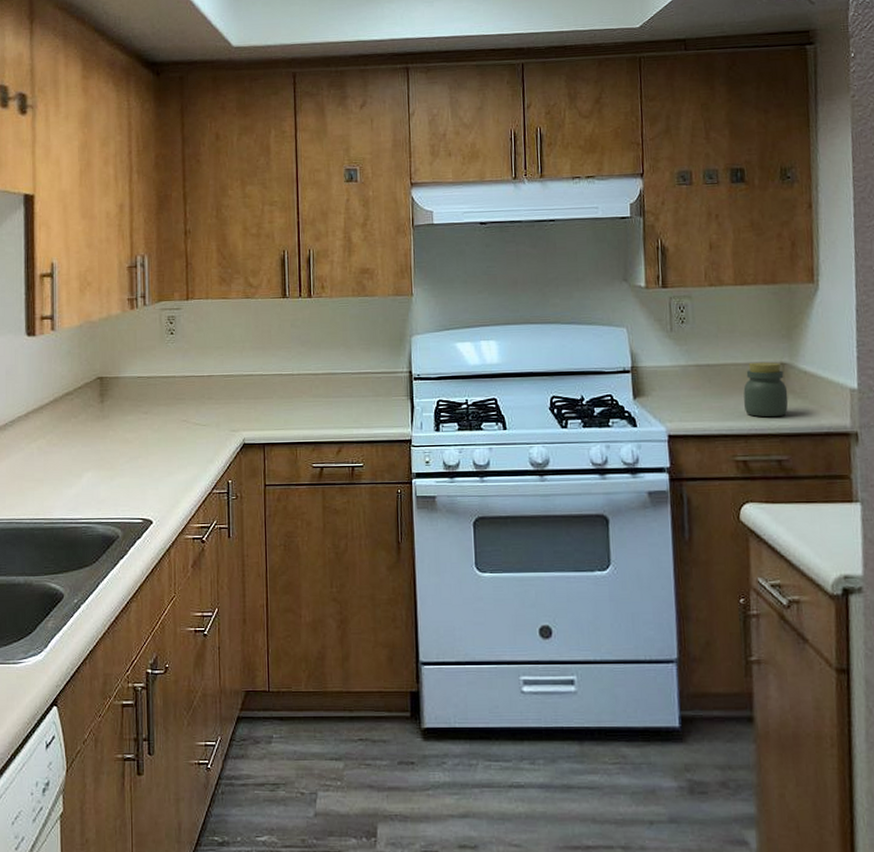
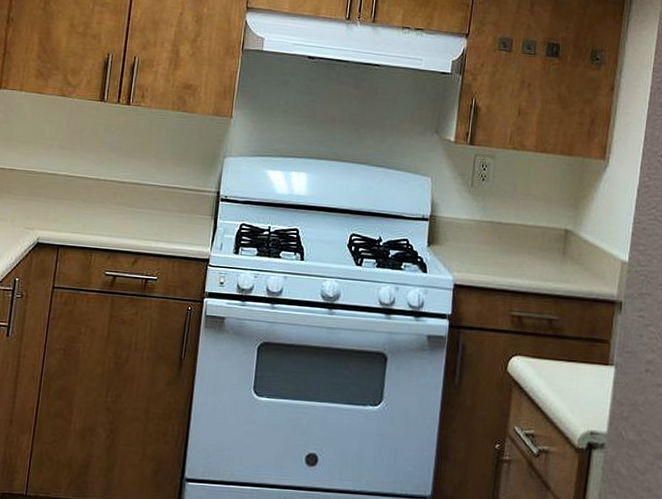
jar: present [743,361,789,417] -> none [527,226,567,279]

